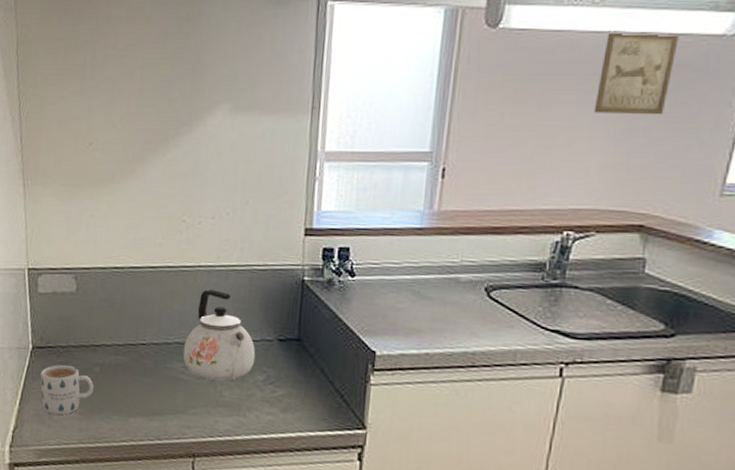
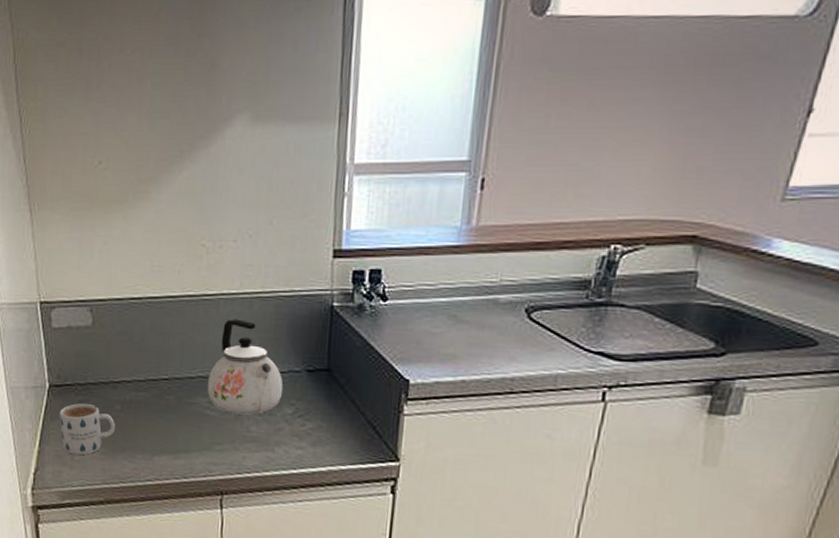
wall art: present [593,31,679,115] -> none [648,14,746,112]

